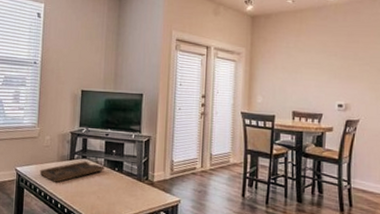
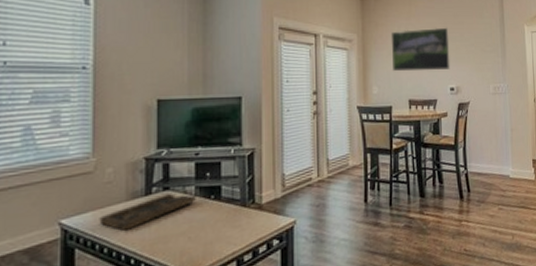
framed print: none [277,45,341,88] -> present [390,27,450,72]

